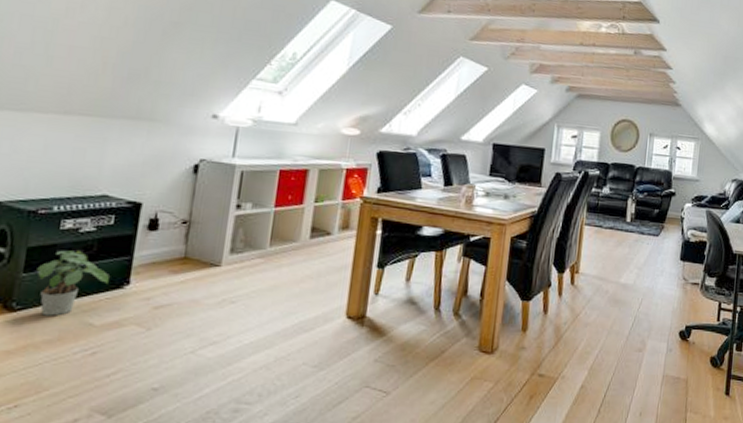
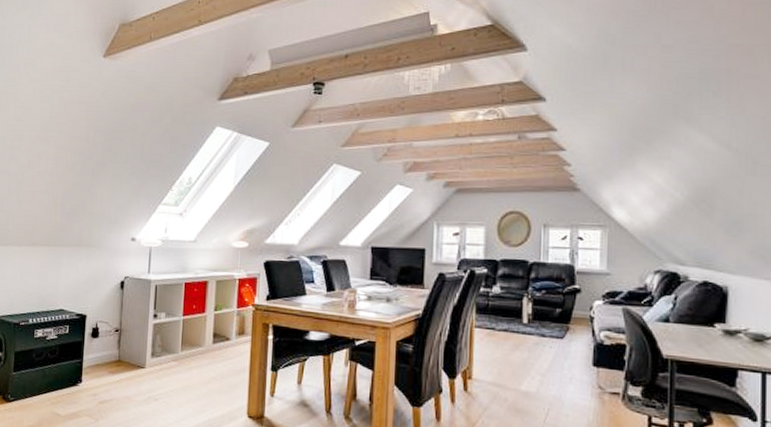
potted plant: present [36,249,109,316] -> none [21,354,68,407]

